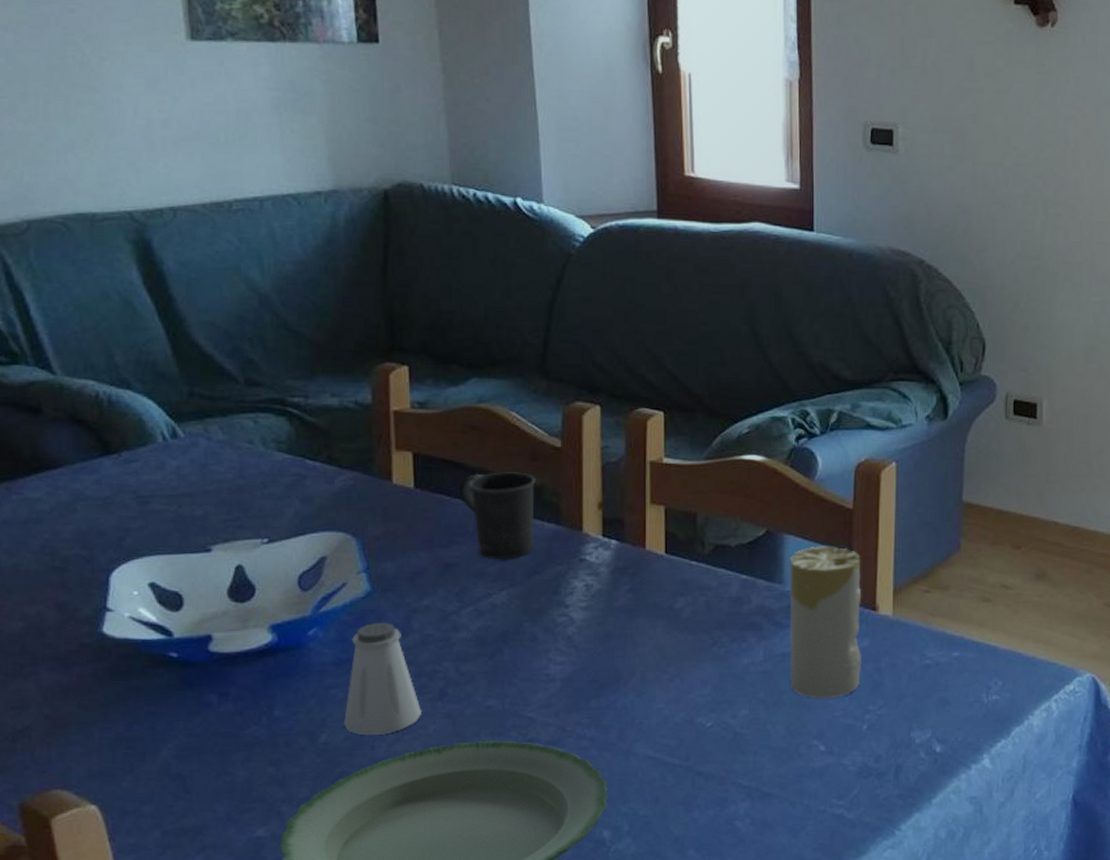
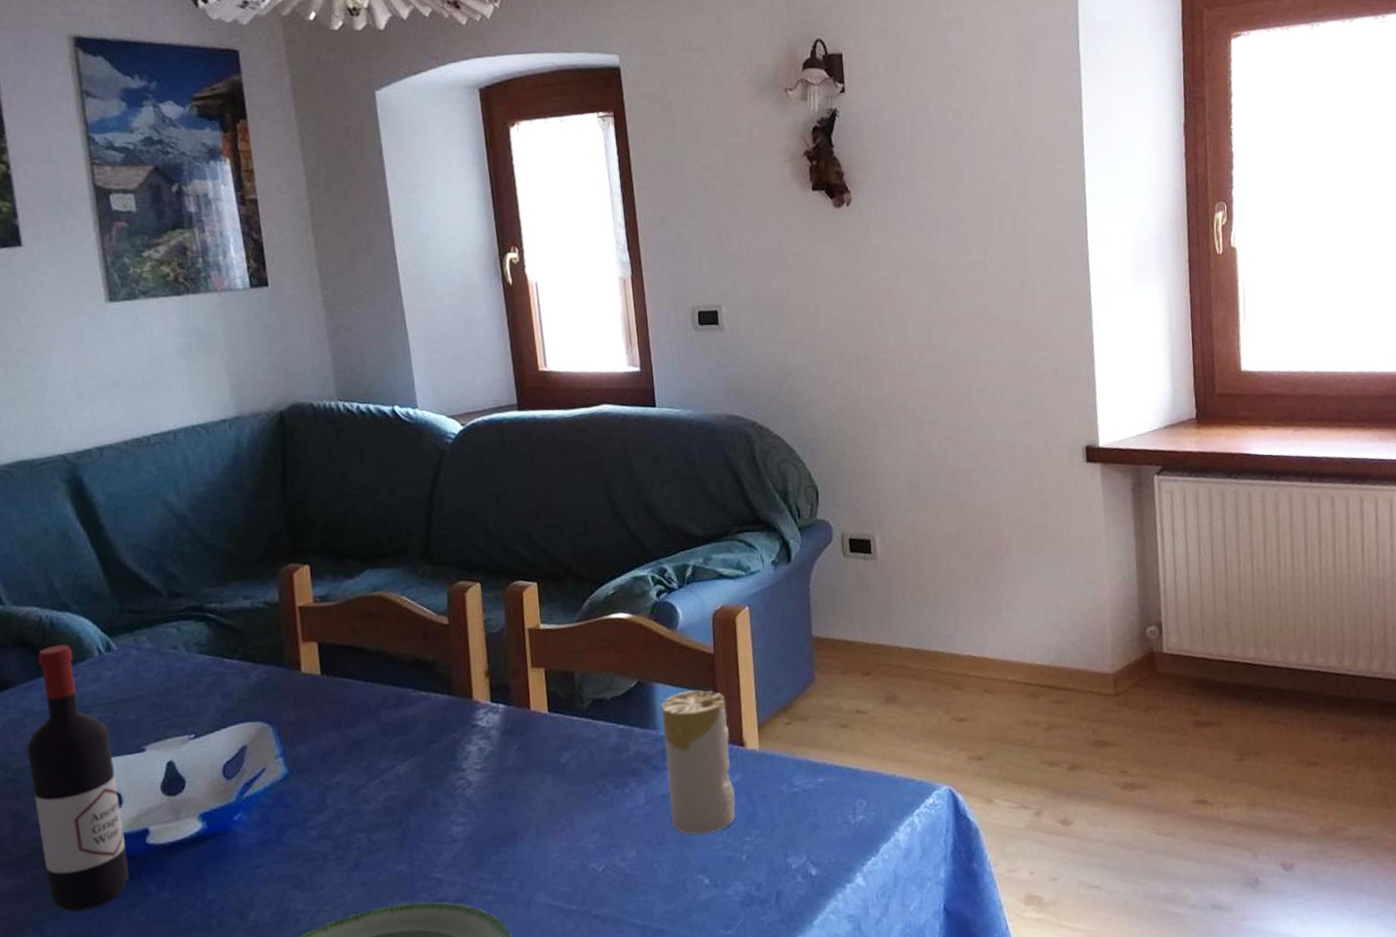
wine bottle: none [76,425,188,715] -> present [26,644,130,912]
saltshaker: present [344,622,421,735] -> none [270,801,339,909]
mug: present [458,472,536,560] -> none [360,651,430,733]

